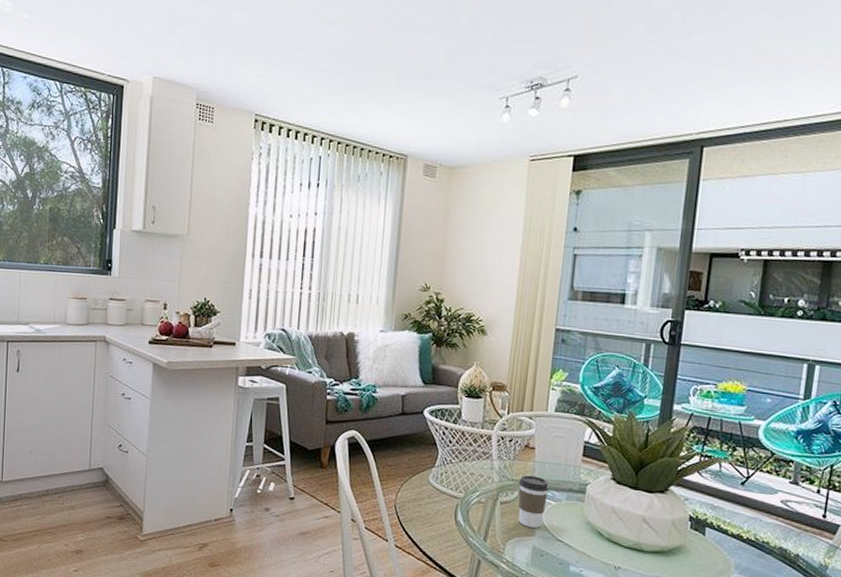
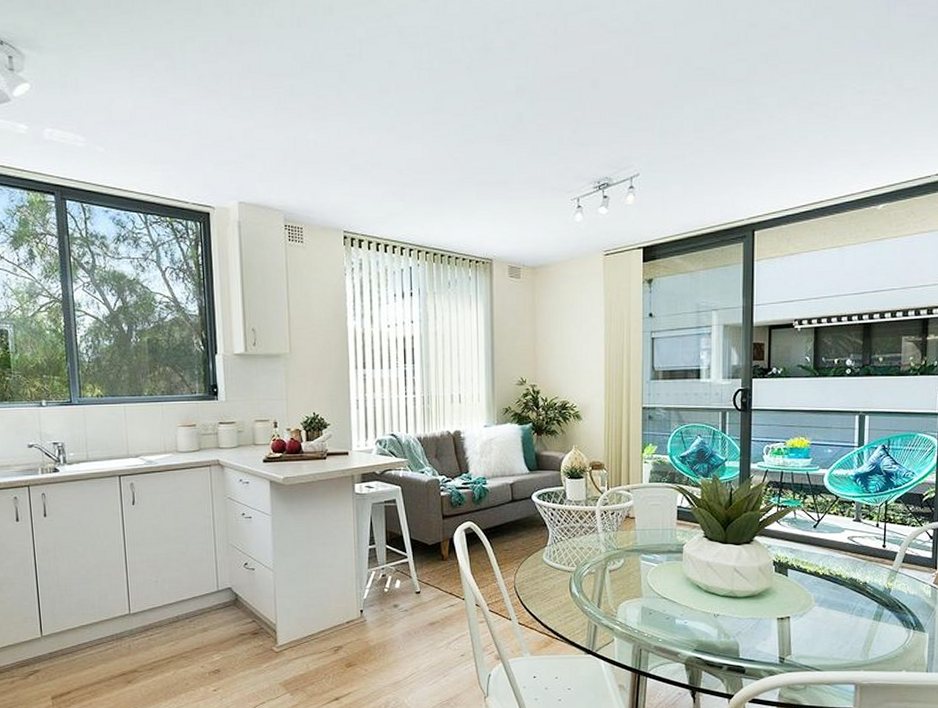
coffee cup: present [518,475,550,528] -> none [623,543,651,590]

